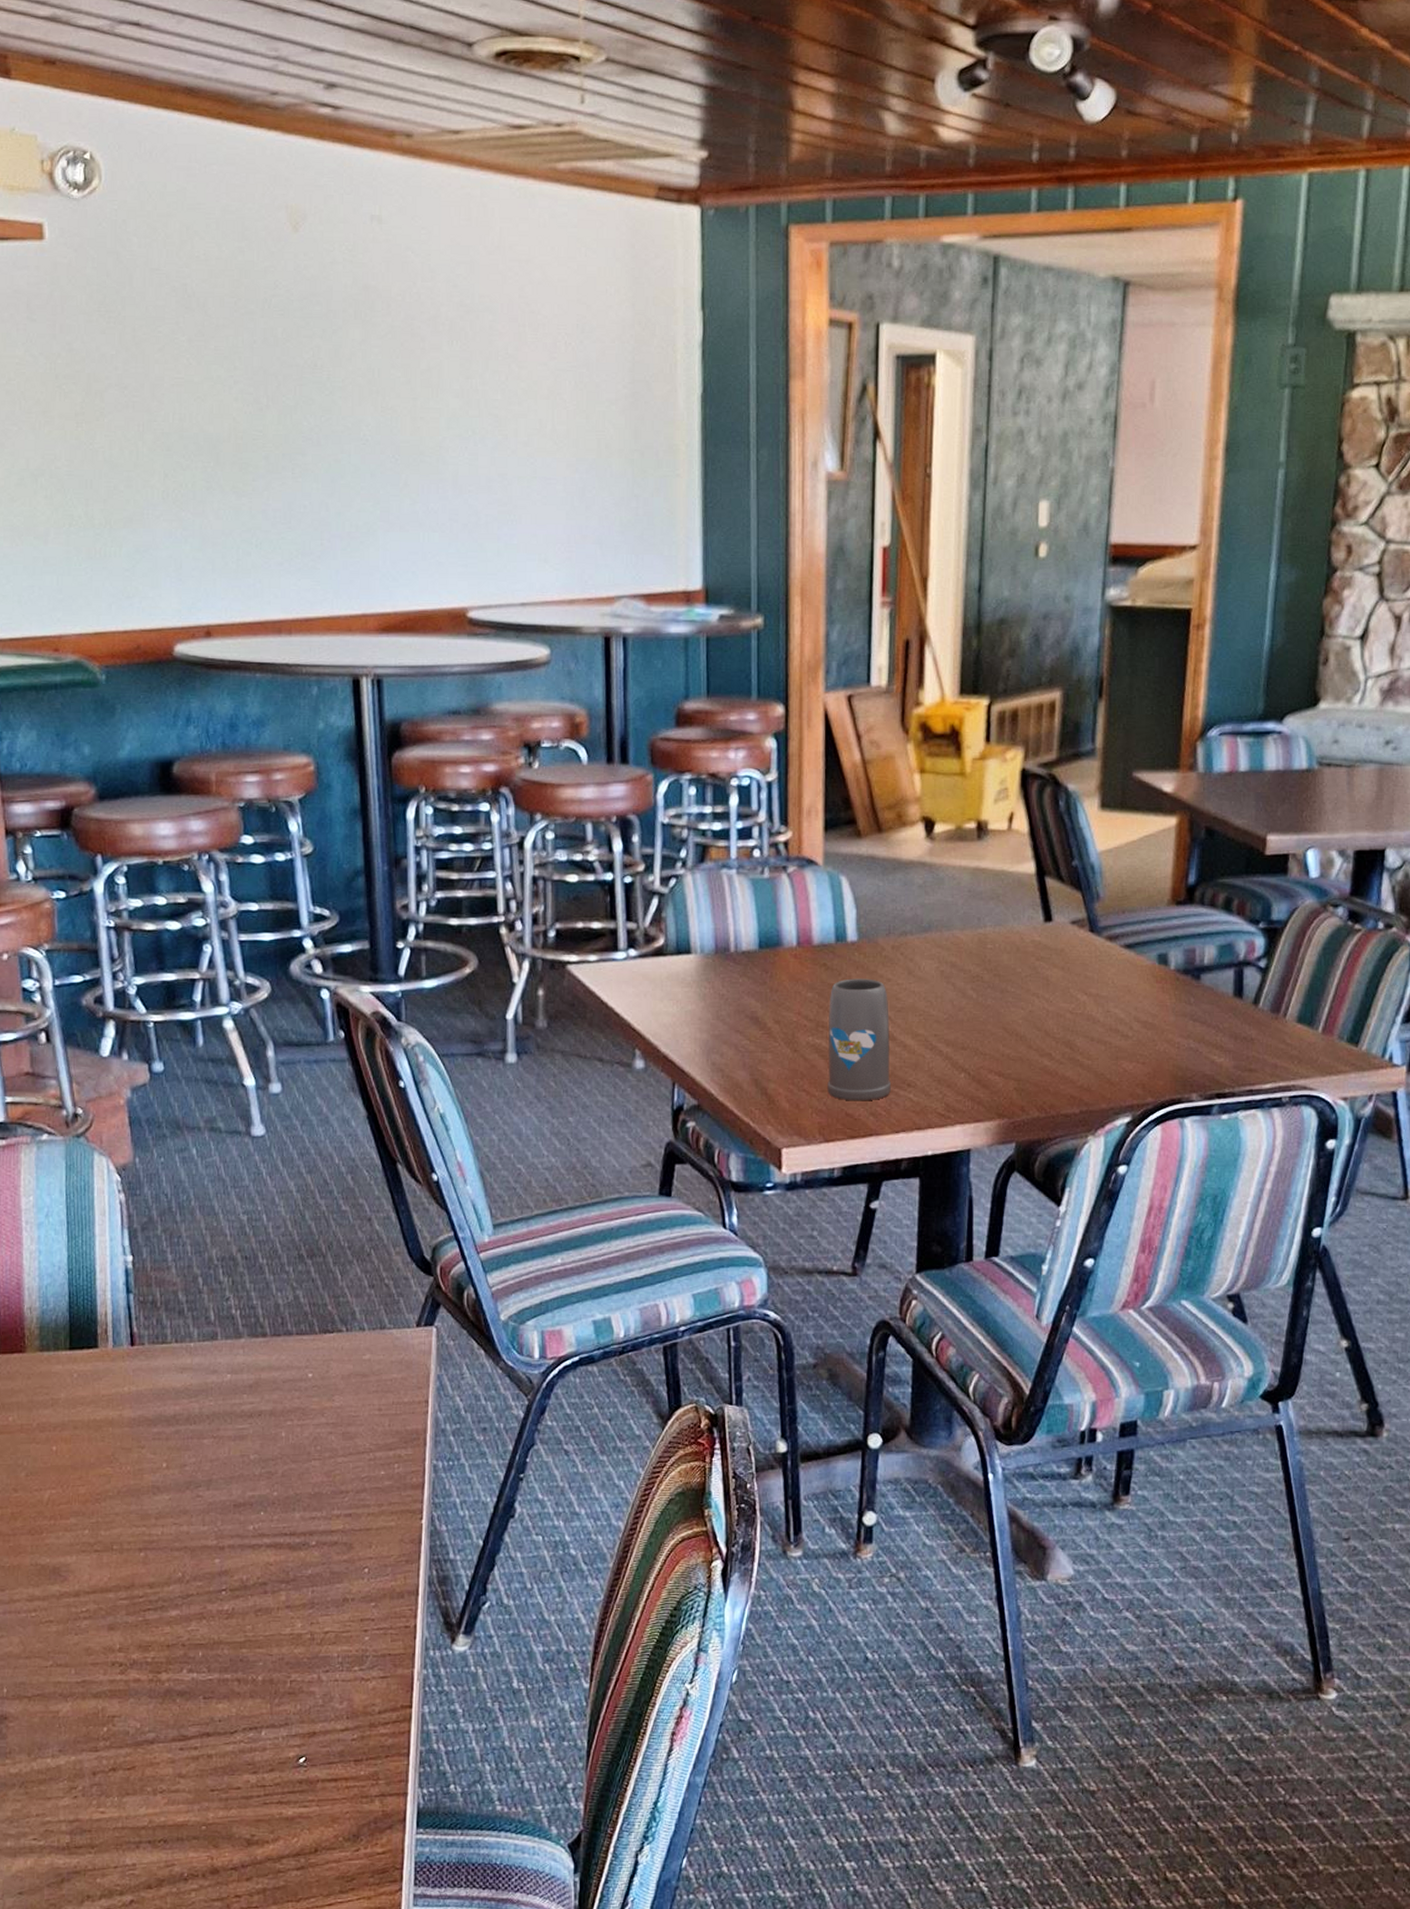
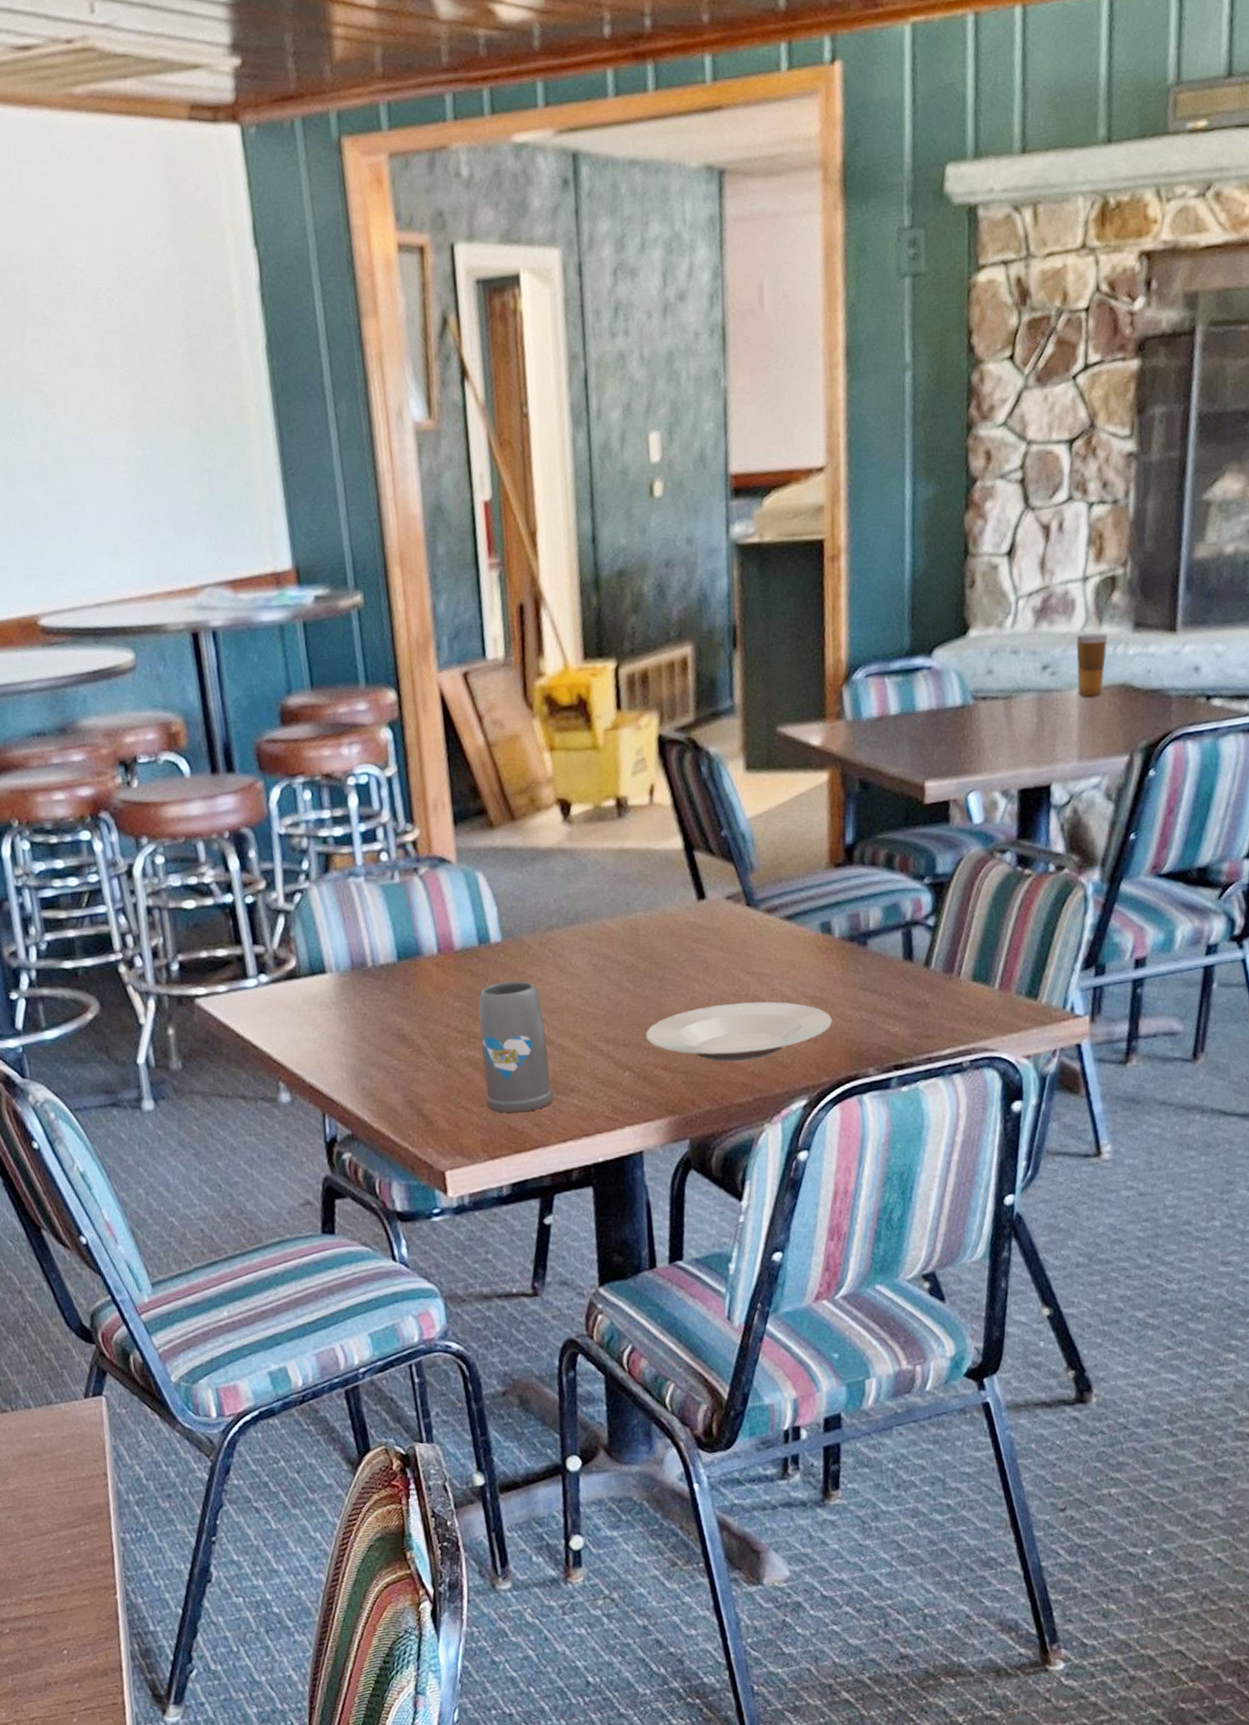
plate: none [984,1021,1161,1075] -> present [646,1001,832,1062]

